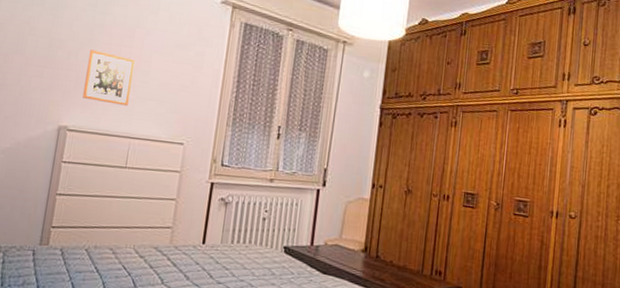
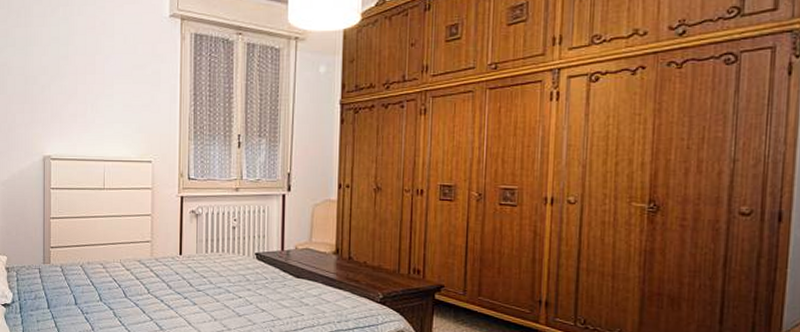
picture frame: present [82,49,135,106] -> none [59,81,99,131]

